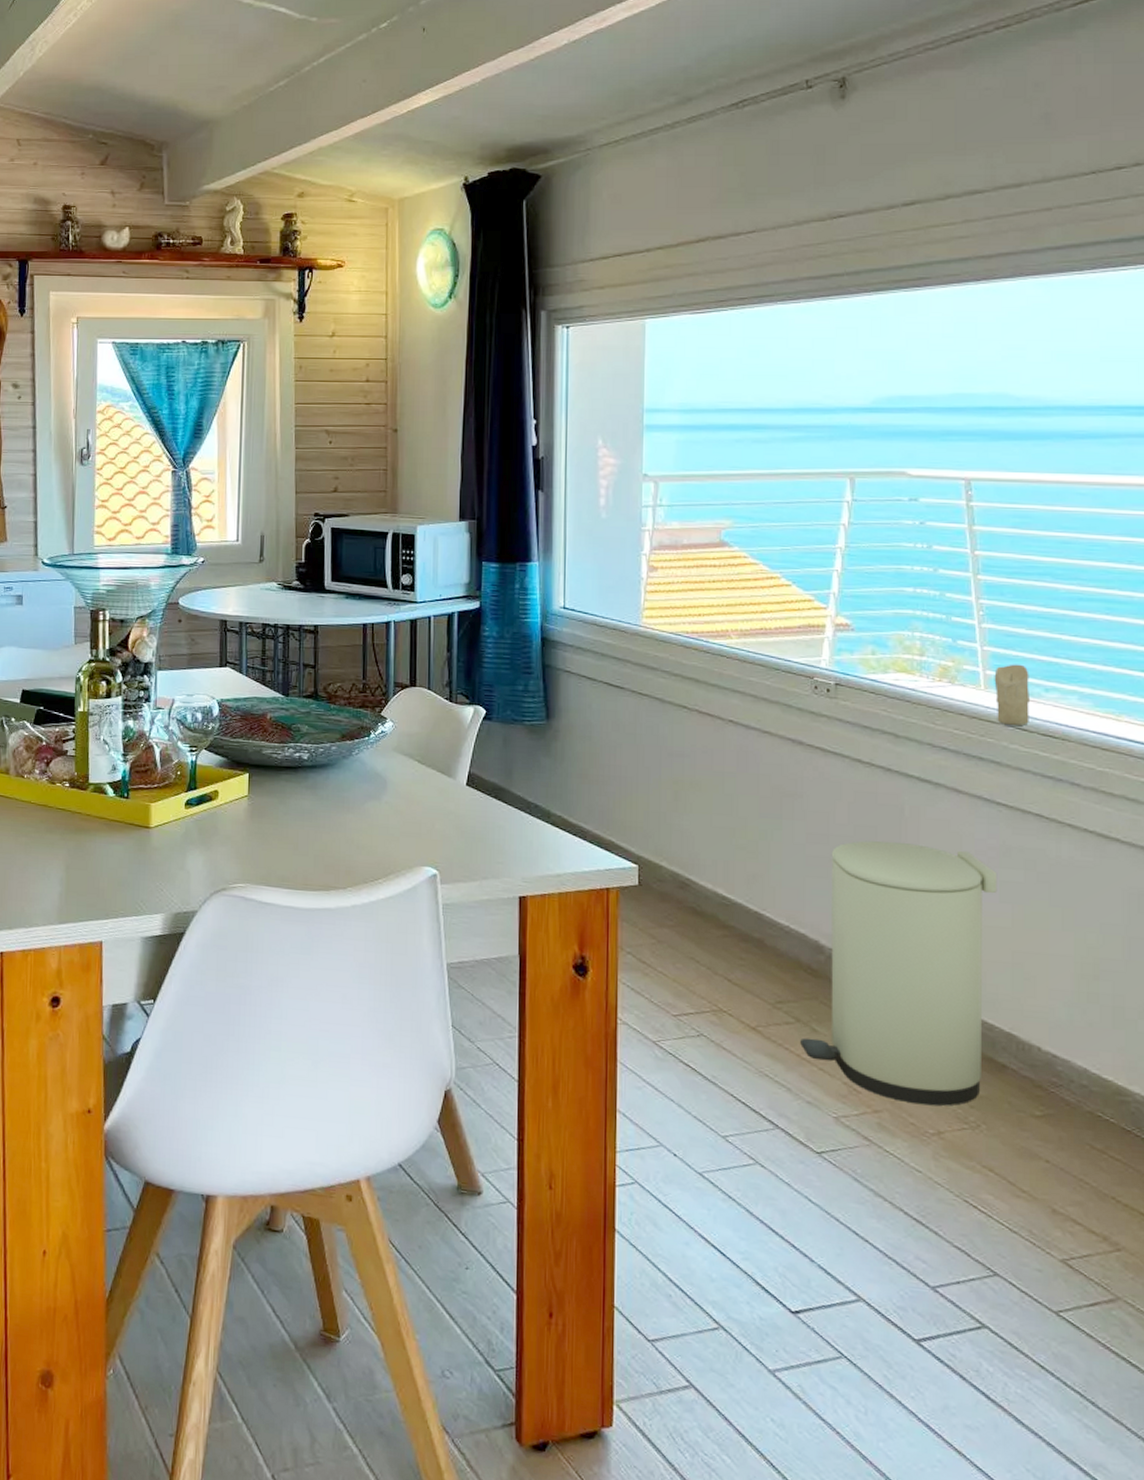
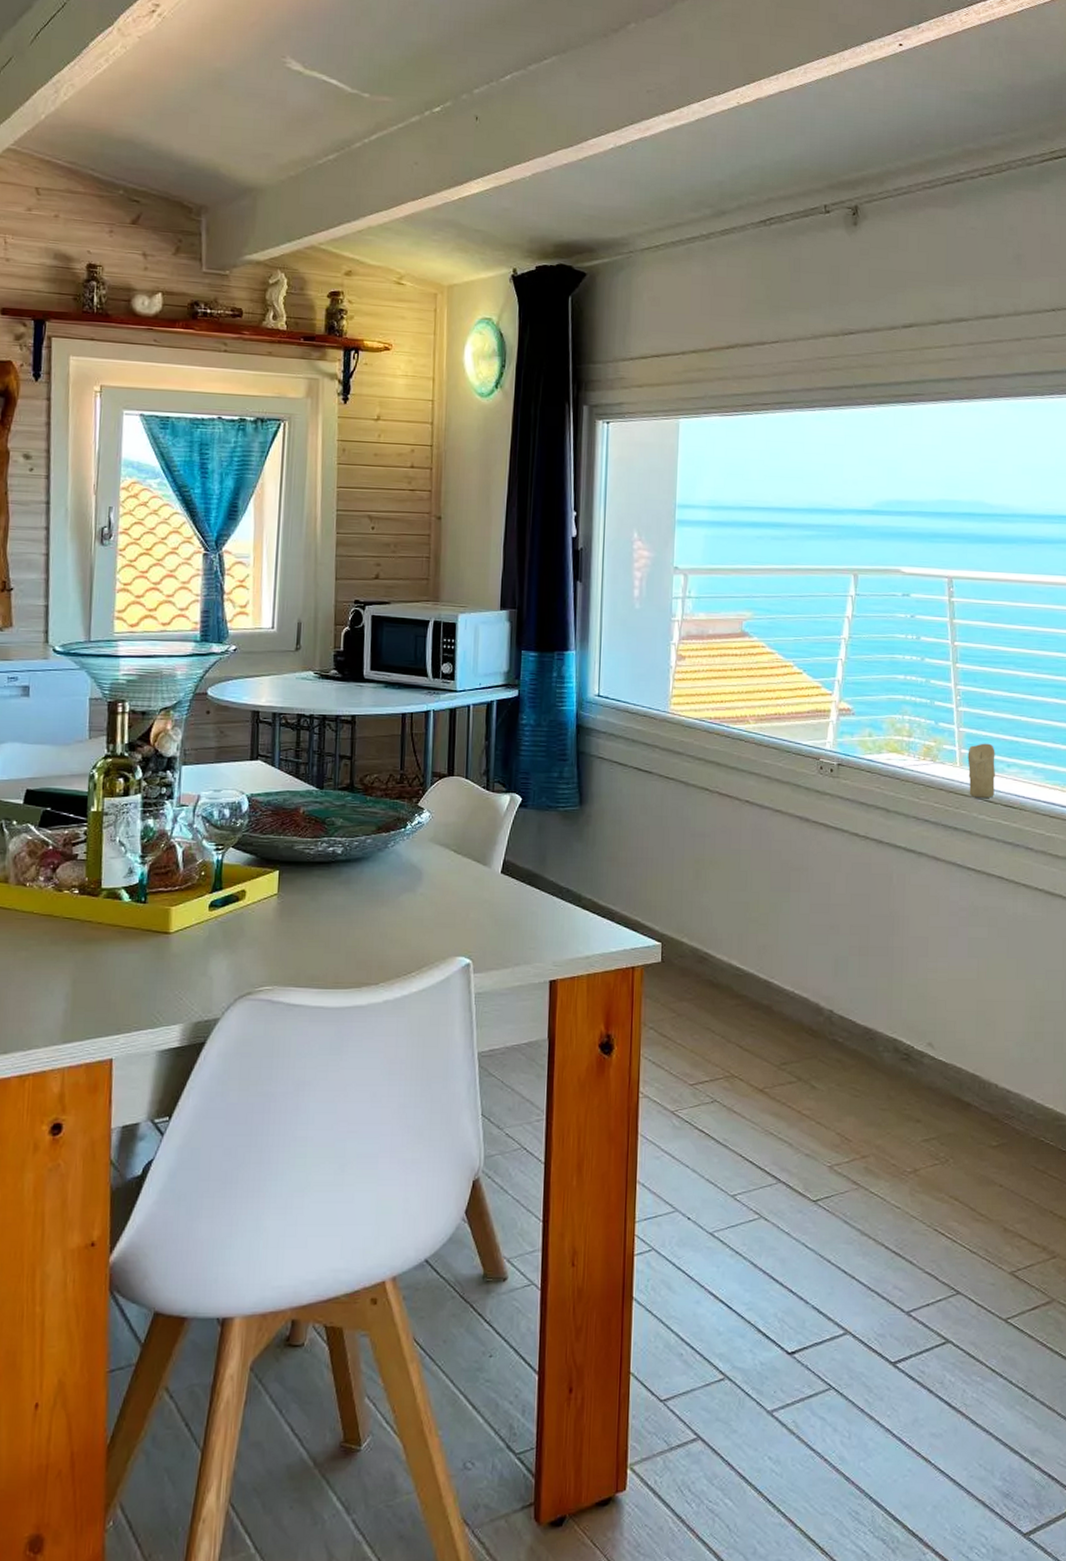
pedal bin: present [800,840,998,1106] -> none [801,907,967,1145]

